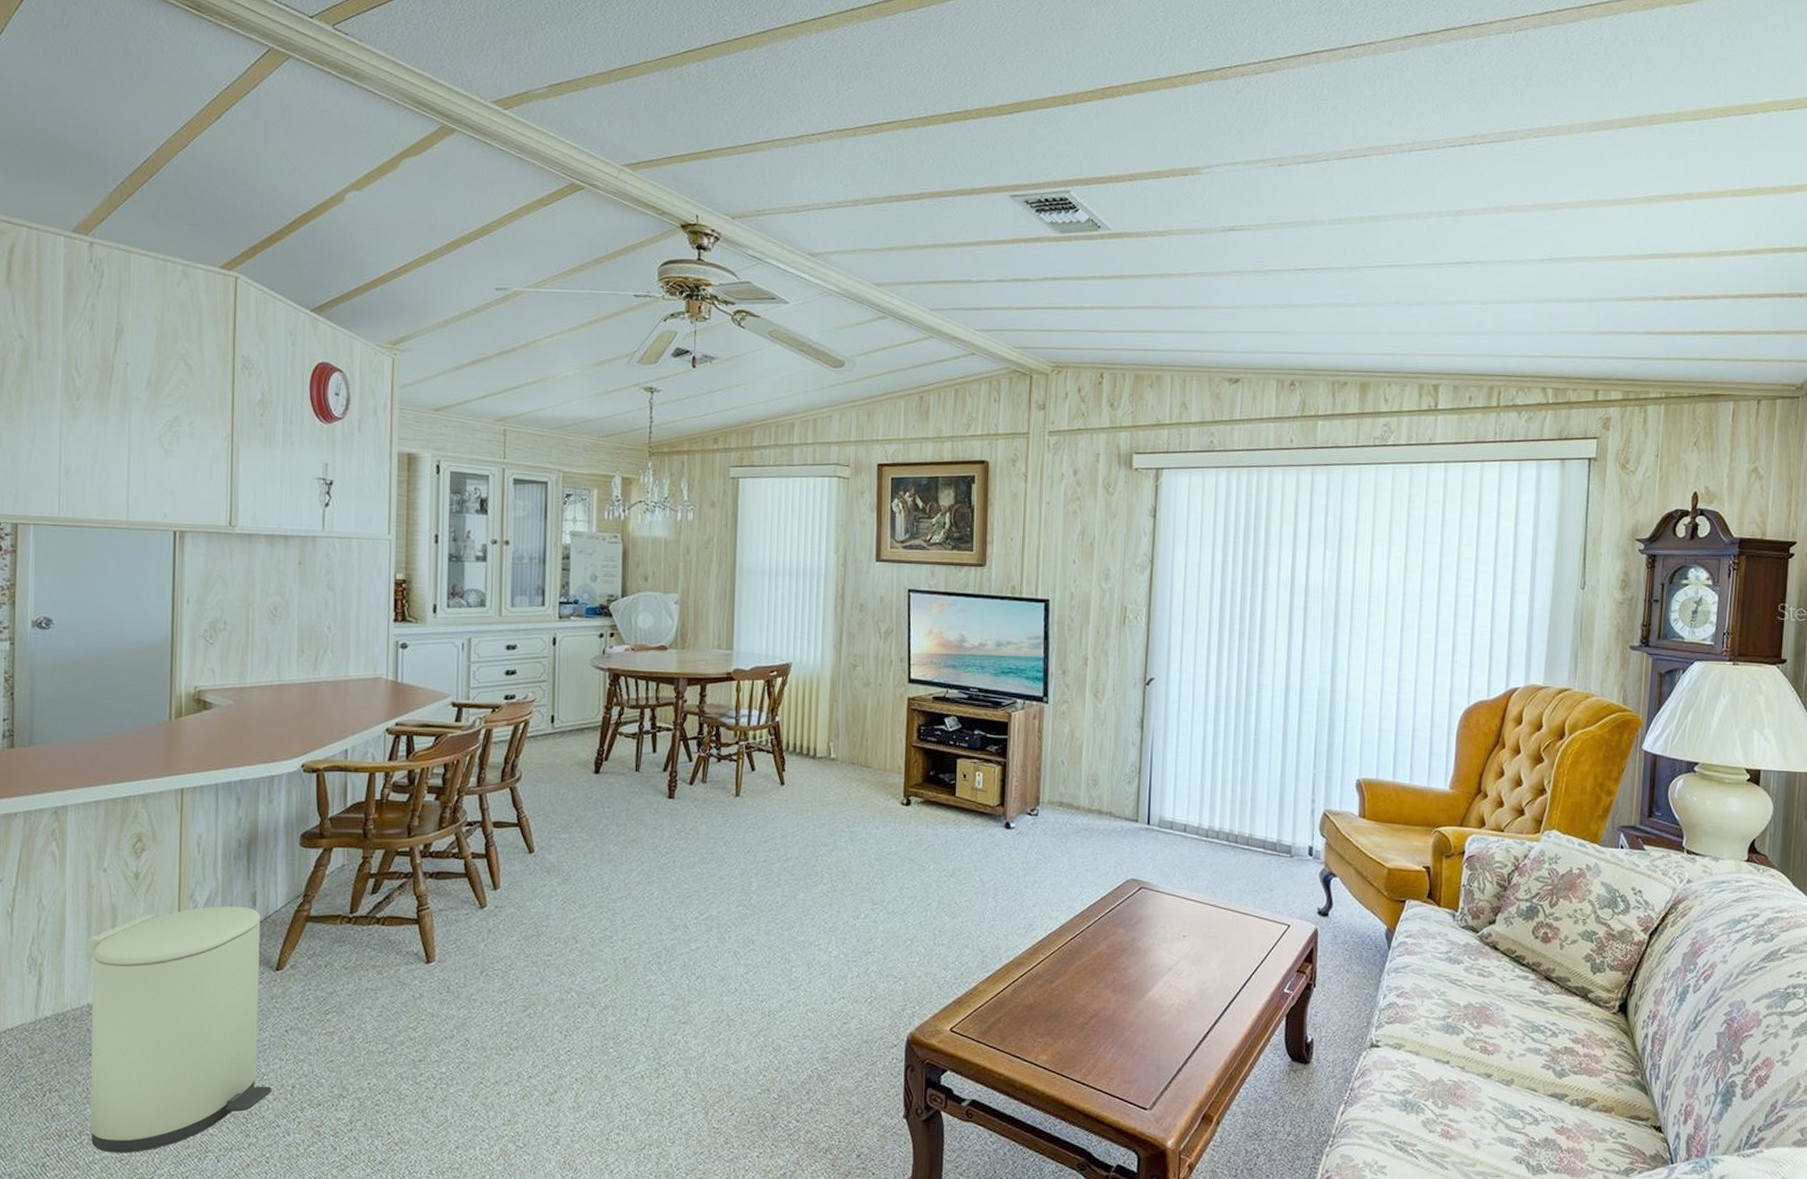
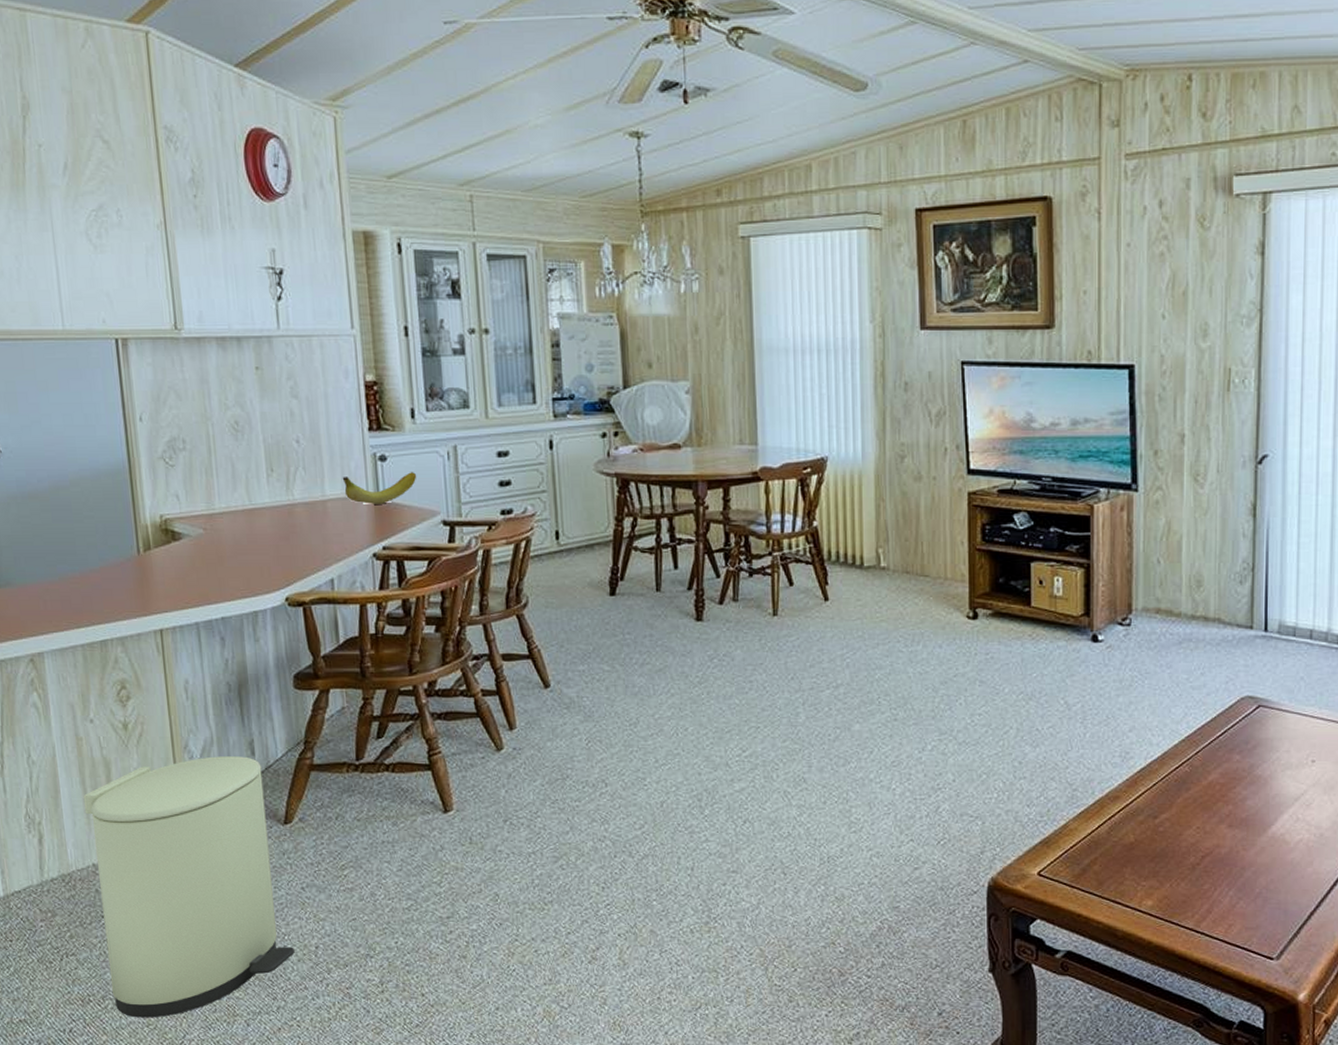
fruit: none [365,659,433,686] -> present [342,472,417,504]

